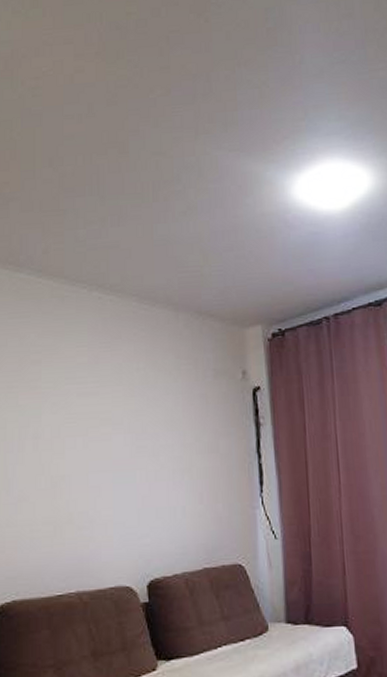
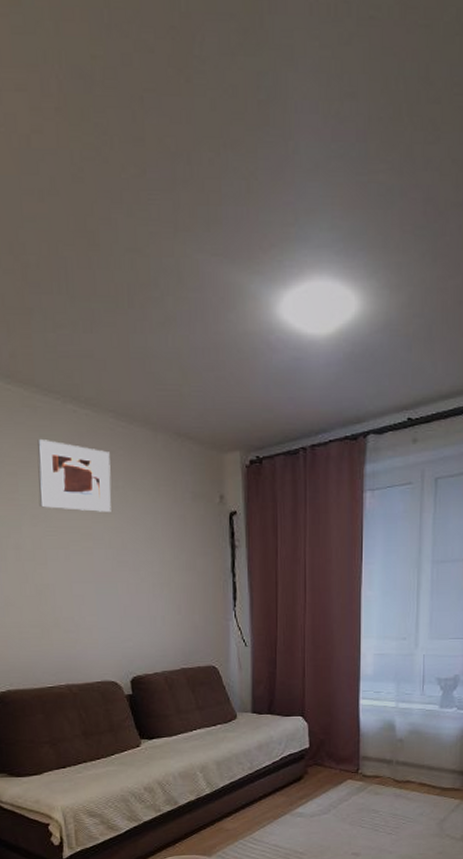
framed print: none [60,327,133,396] -> present [37,440,112,512]

